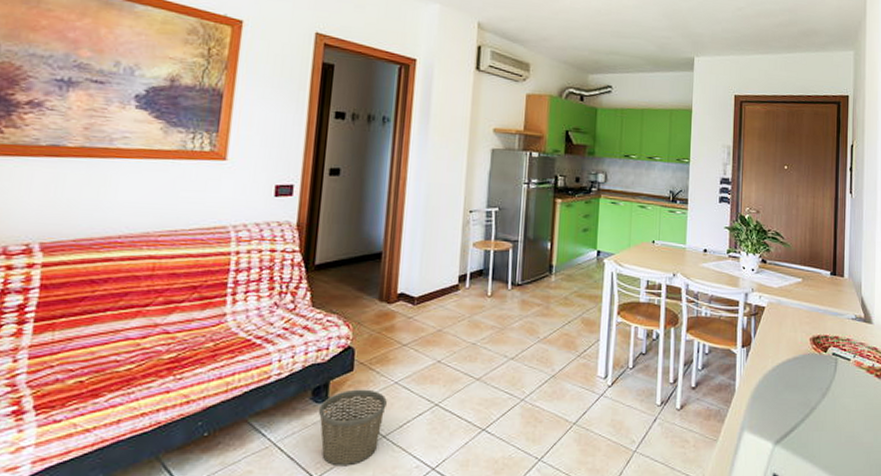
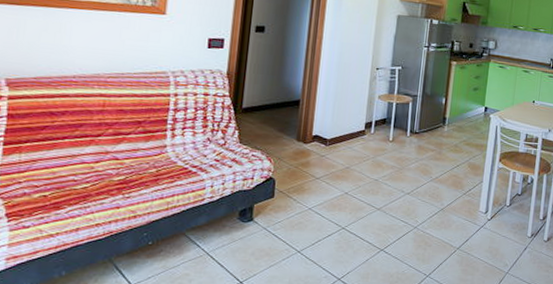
basket: present [318,389,387,467] -> none [244,212,302,274]

